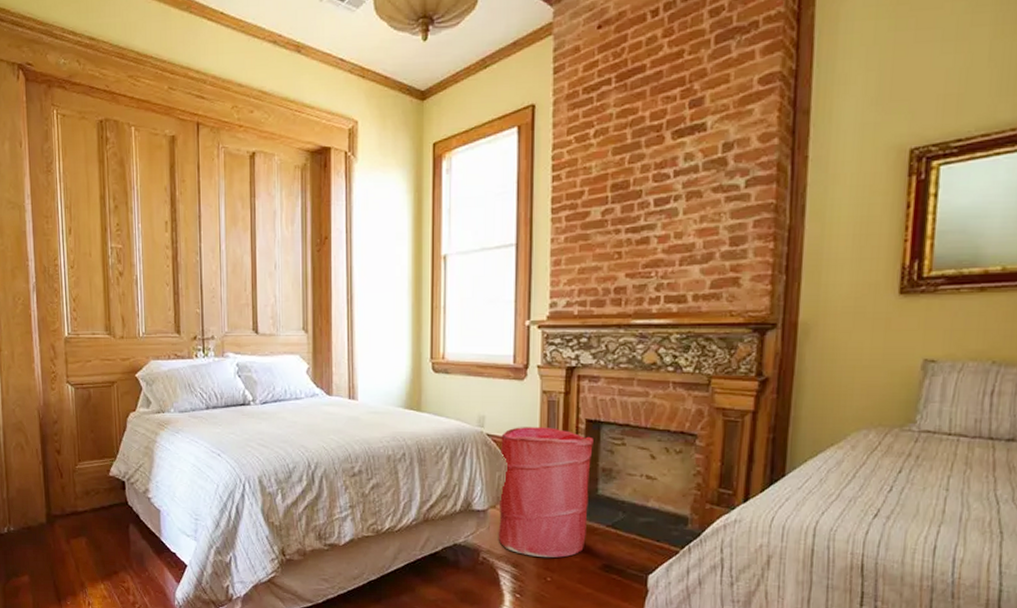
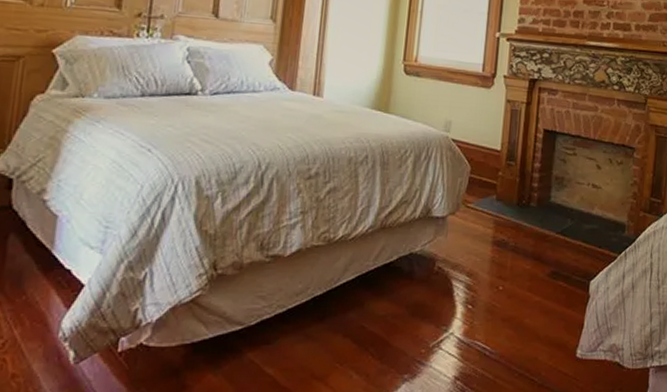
laundry hamper: present [498,427,593,558] -> none [454,133,549,265]

